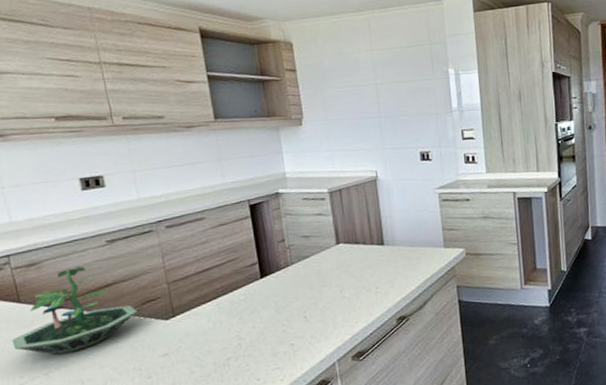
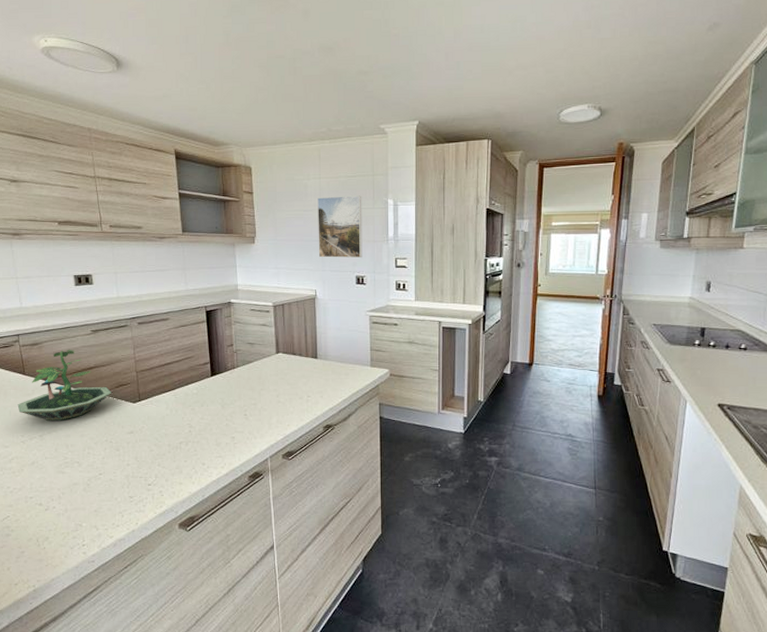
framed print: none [371,66,426,136] -> present [318,195,363,258]

